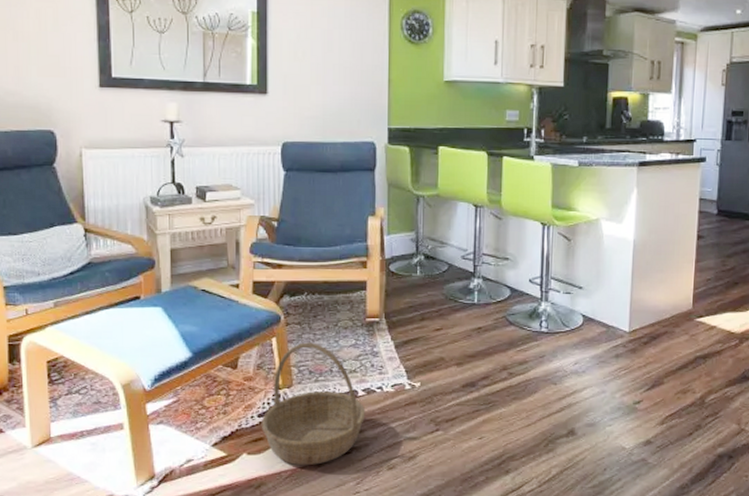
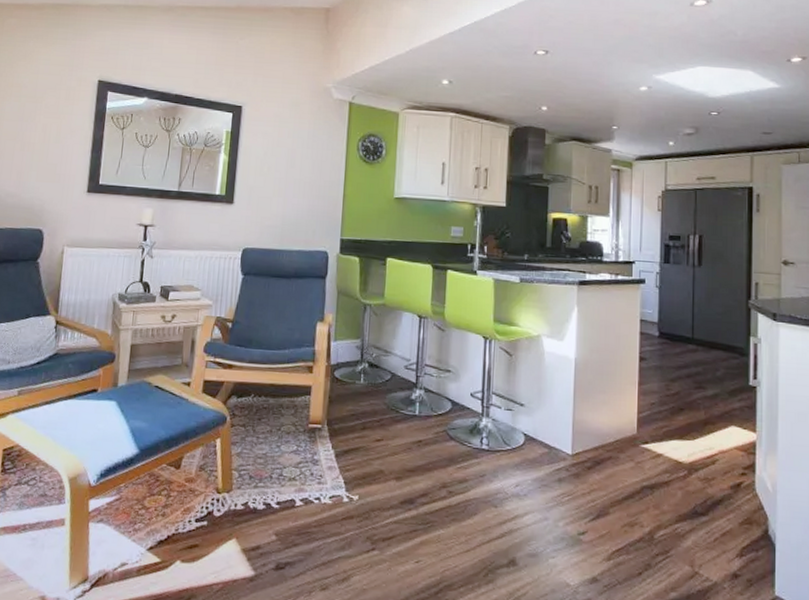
basket: present [261,342,366,465] -> none [197,445,302,579]

